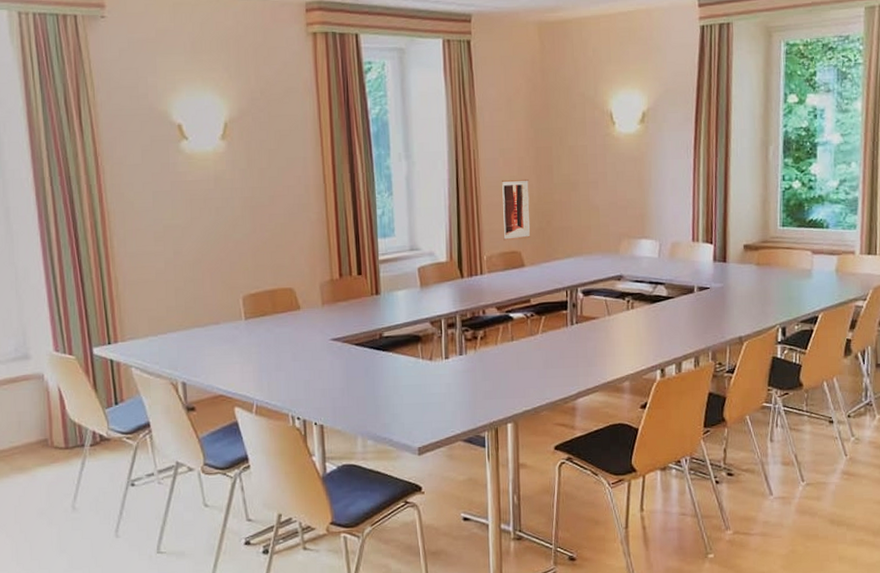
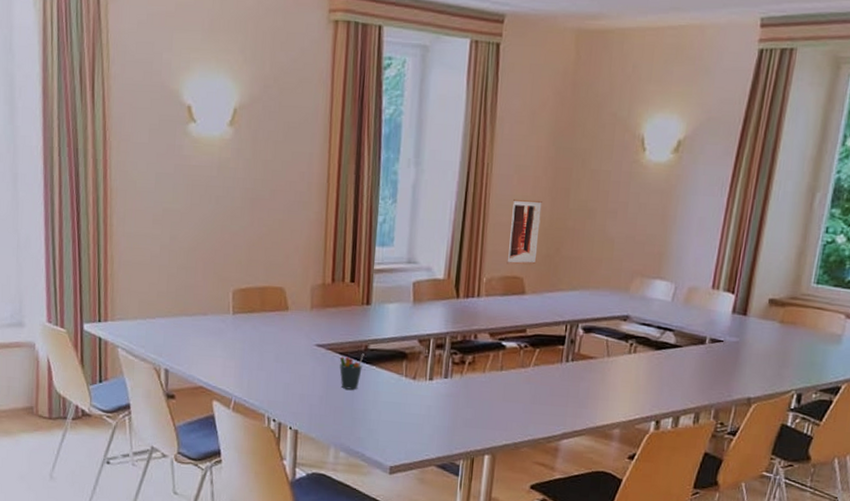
pen holder: none [356,342,380,378] -> present [339,353,365,390]

